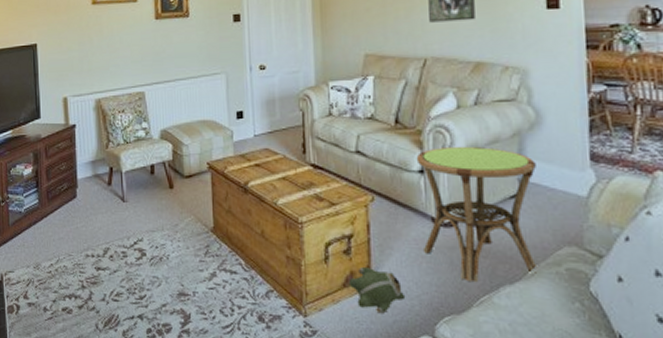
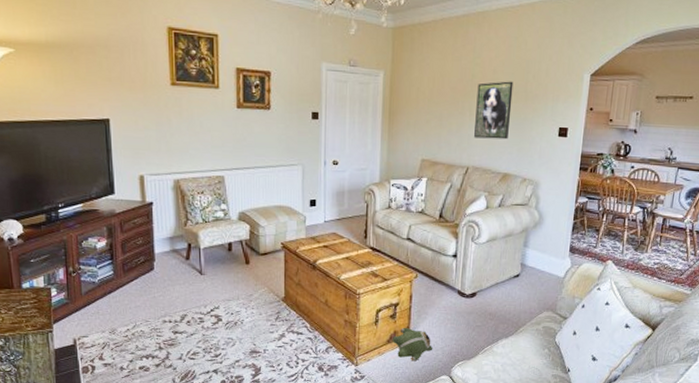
side table: present [416,147,538,283] -> none [449,238,534,337]

